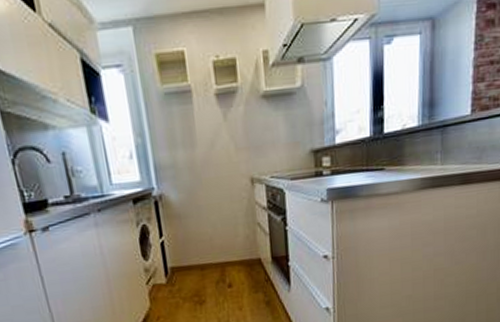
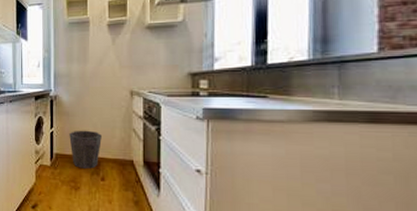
waste bin: none [184,232,224,279] -> present [69,130,102,169]

